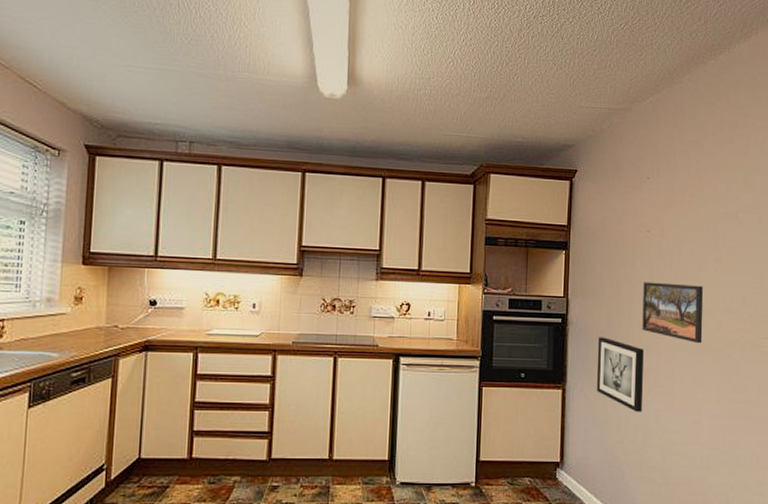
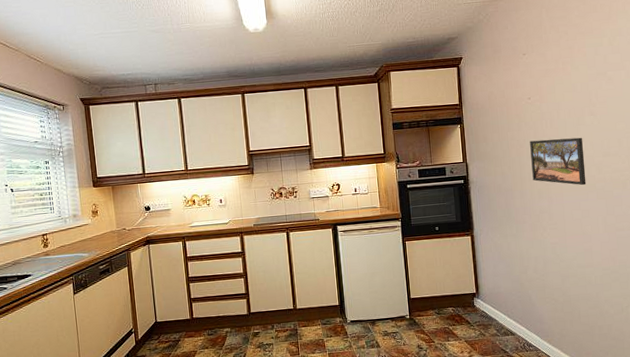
wall art: present [596,337,644,412] -> none [496,190,541,247]

